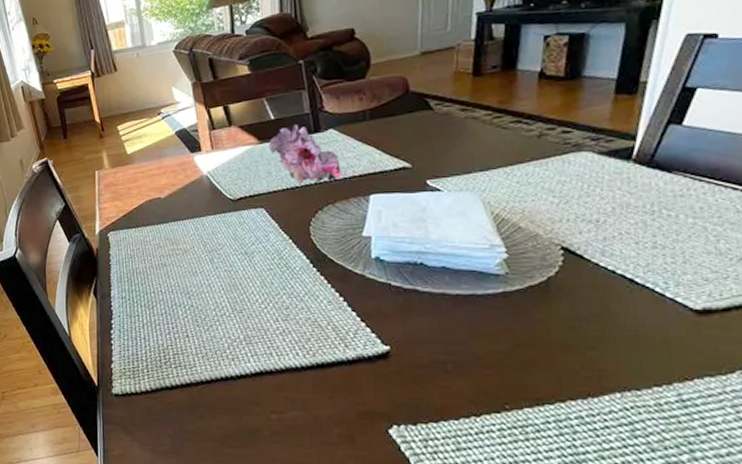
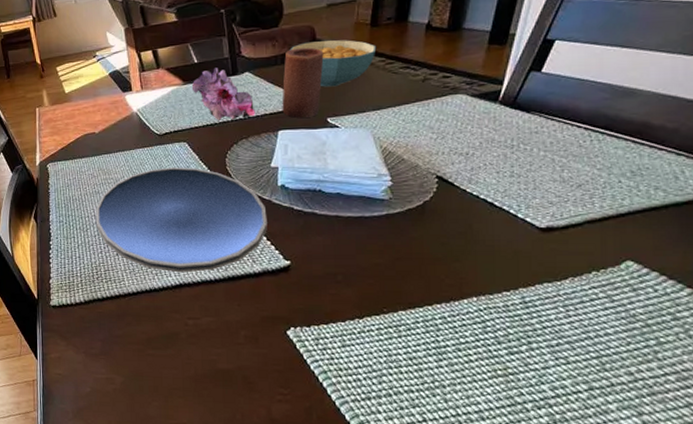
plate: none [163,236,361,358] -> present [96,167,267,273]
candle: none [372,100,420,180] -> present [282,47,324,118]
cereal bowl: none [379,91,481,145] -> present [289,40,377,87]

